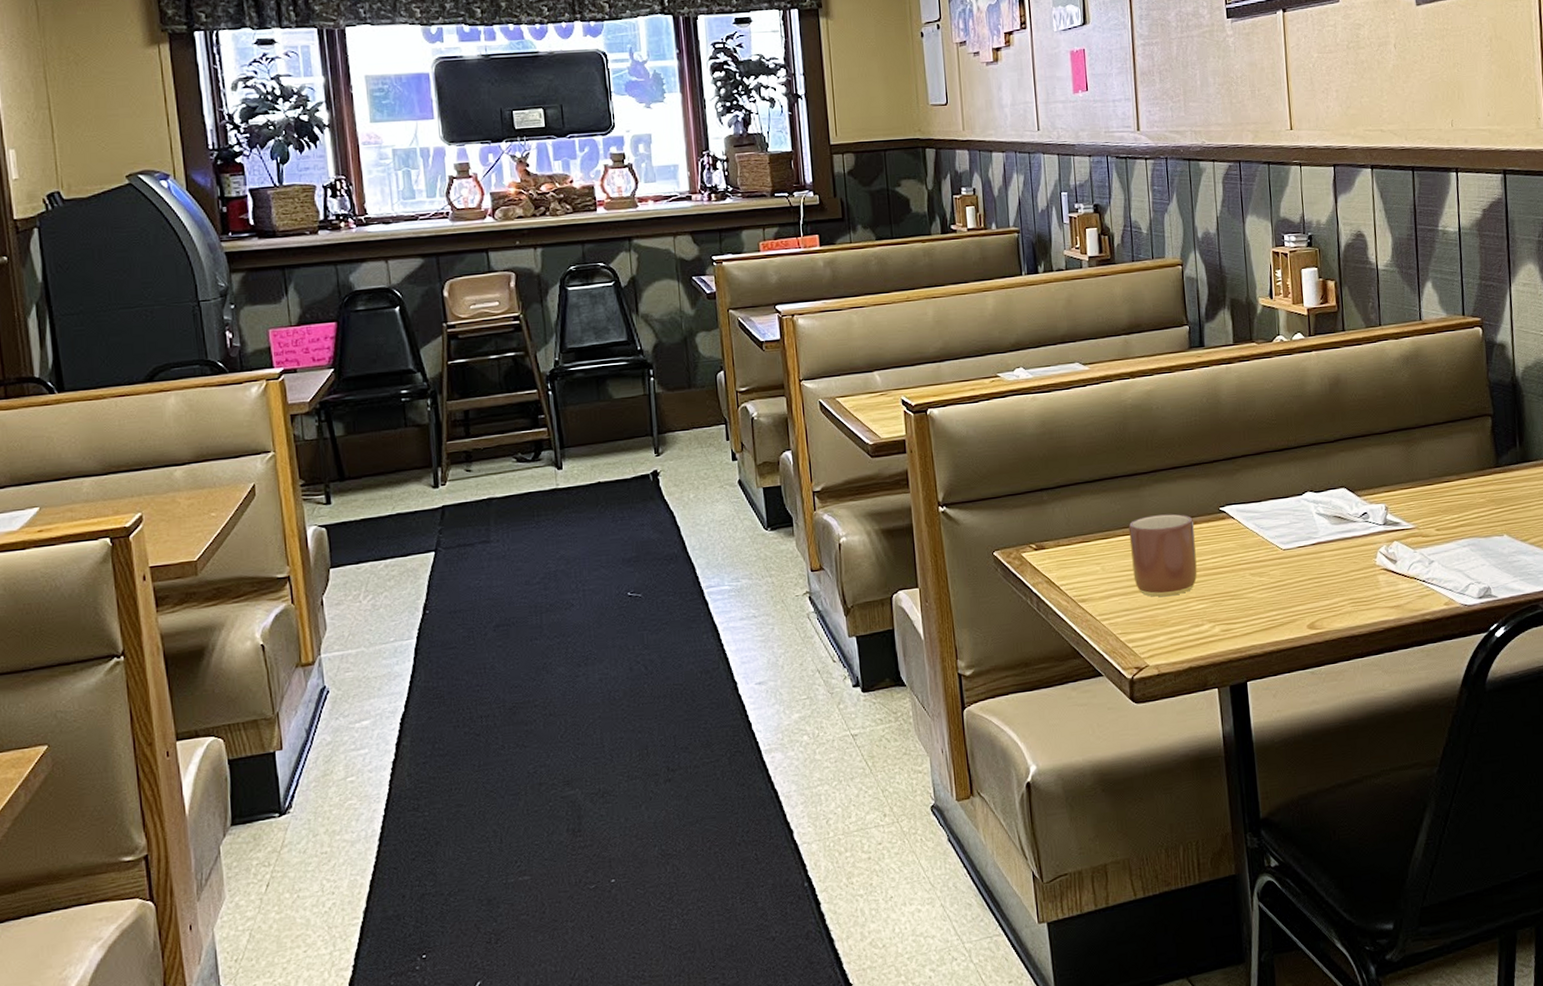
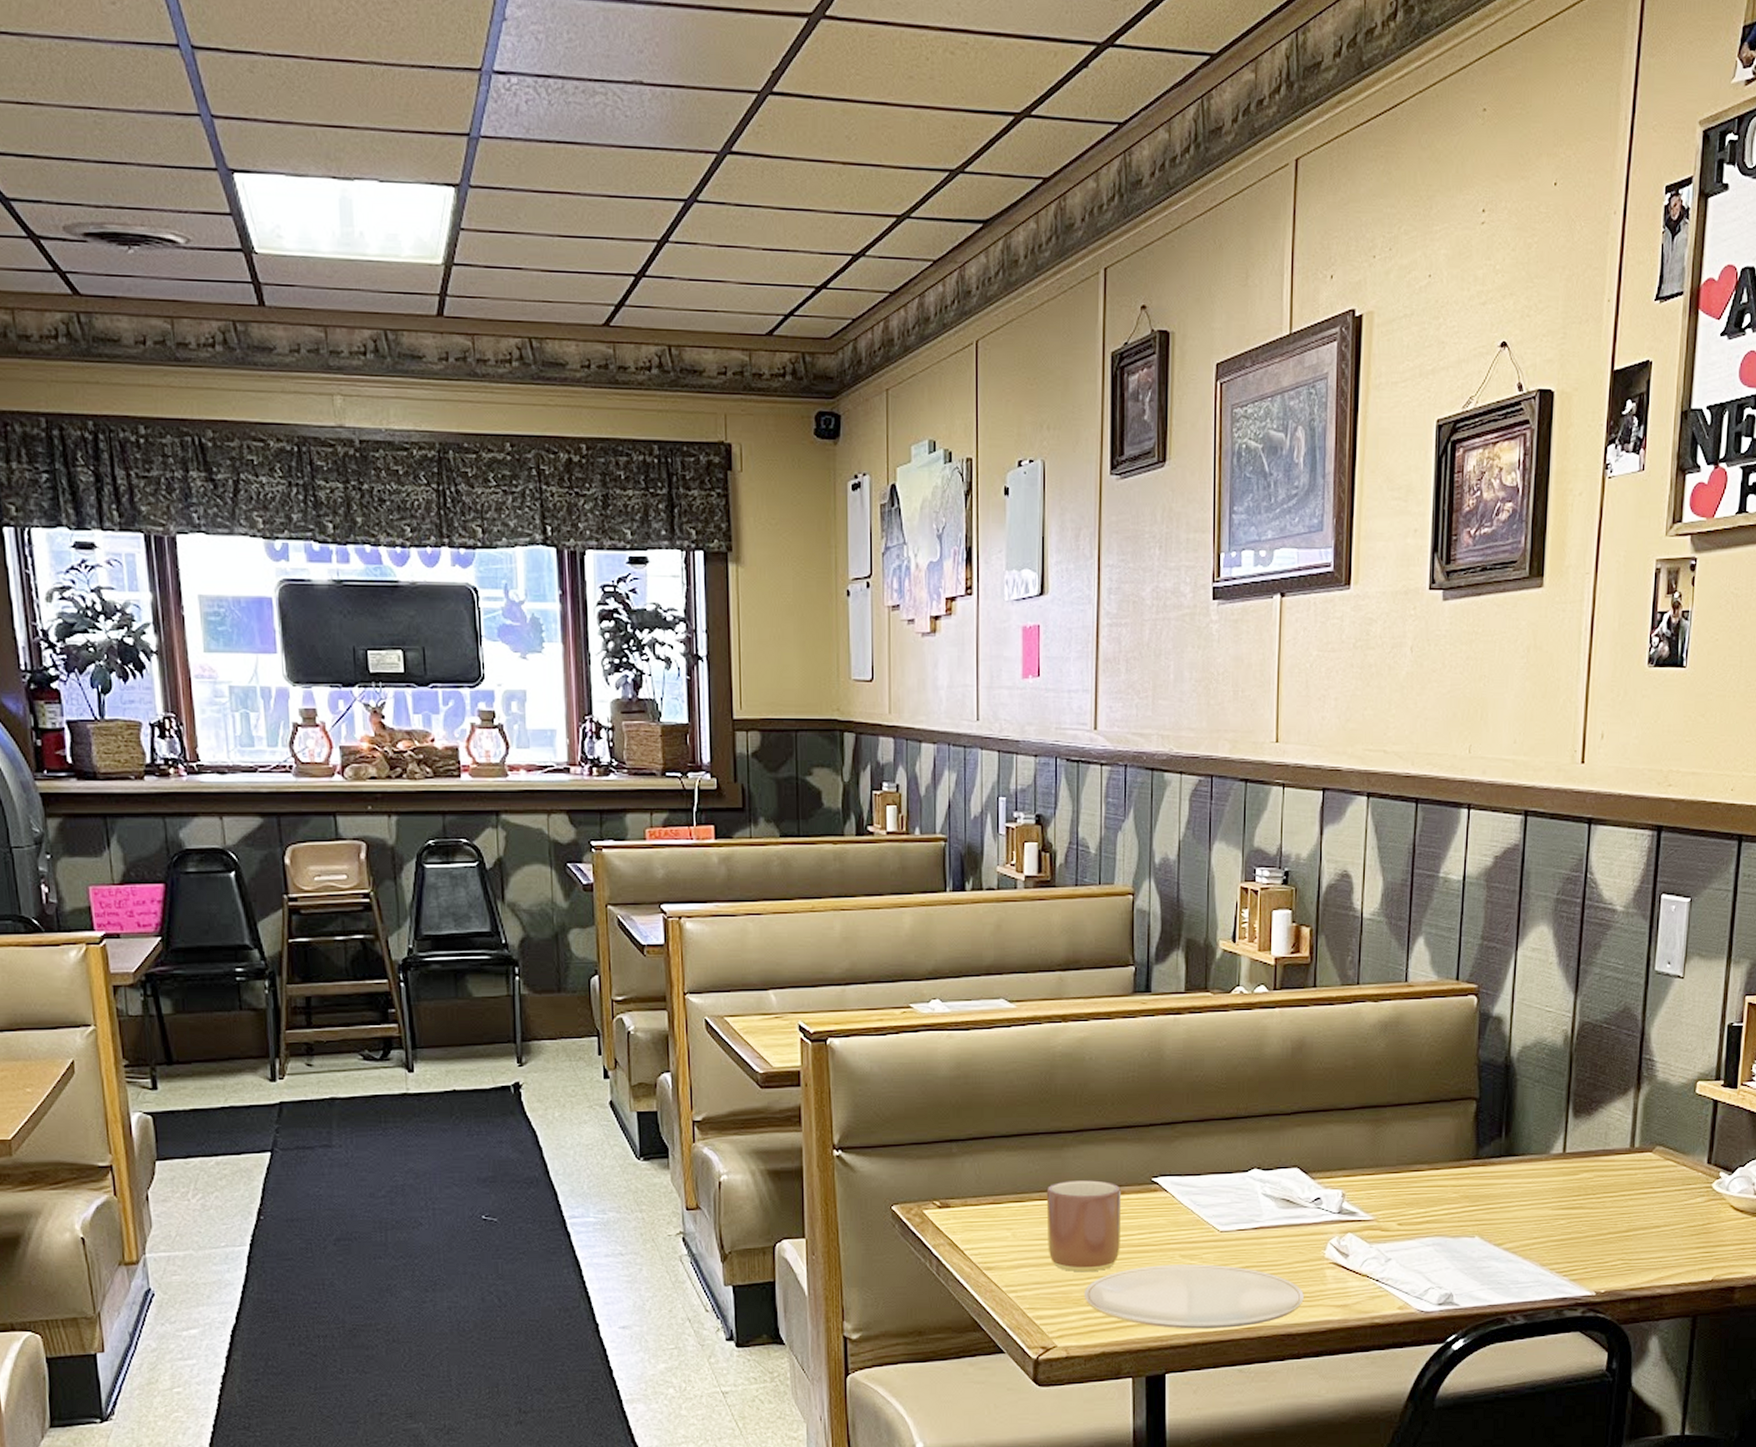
plate: none [1168,579,1363,640] -> present [1083,1264,1305,1329]

